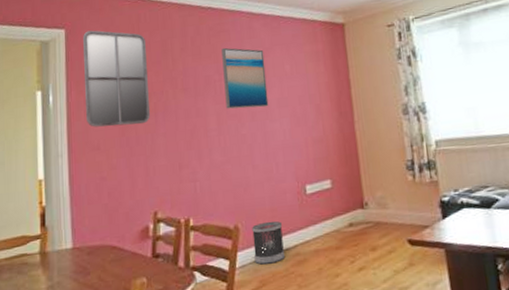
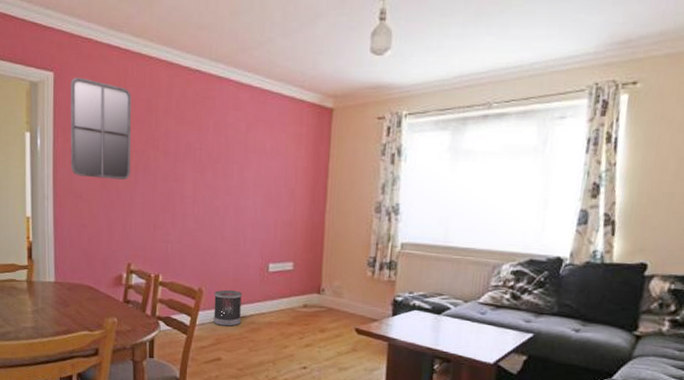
wall art: present [221,47,269,109] -> none [203,116,247,183]

